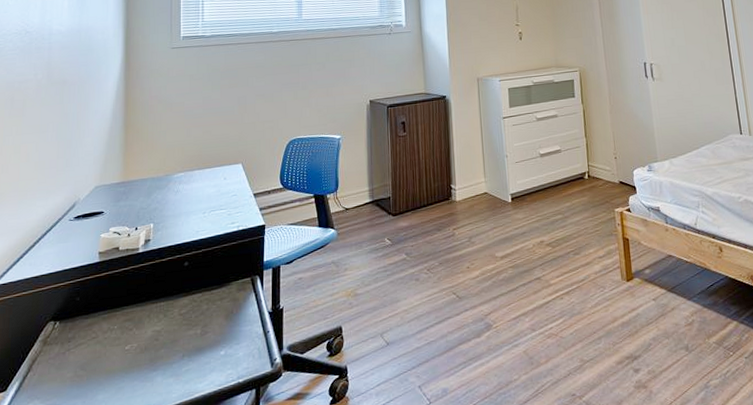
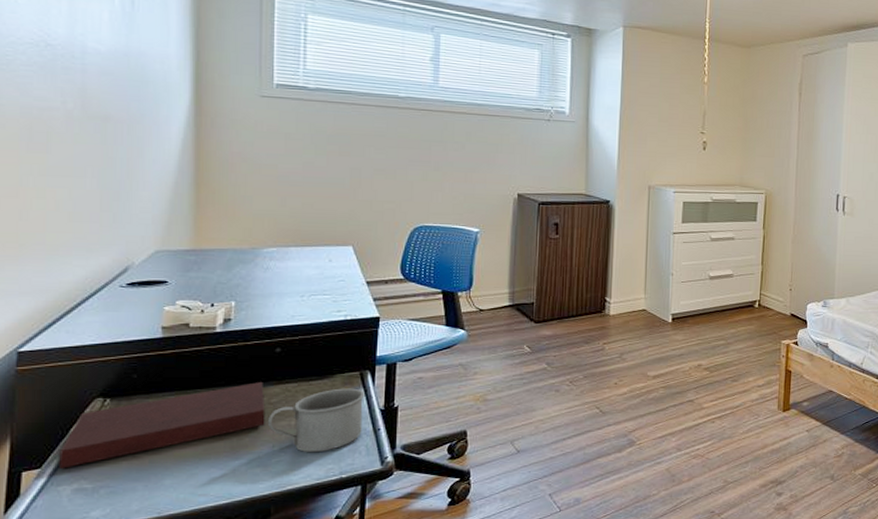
notebook: none [19,295,177,390] -> present [59,382,266,469]
mug: none [179,293,256,359] -> present [268,388,365,452]

